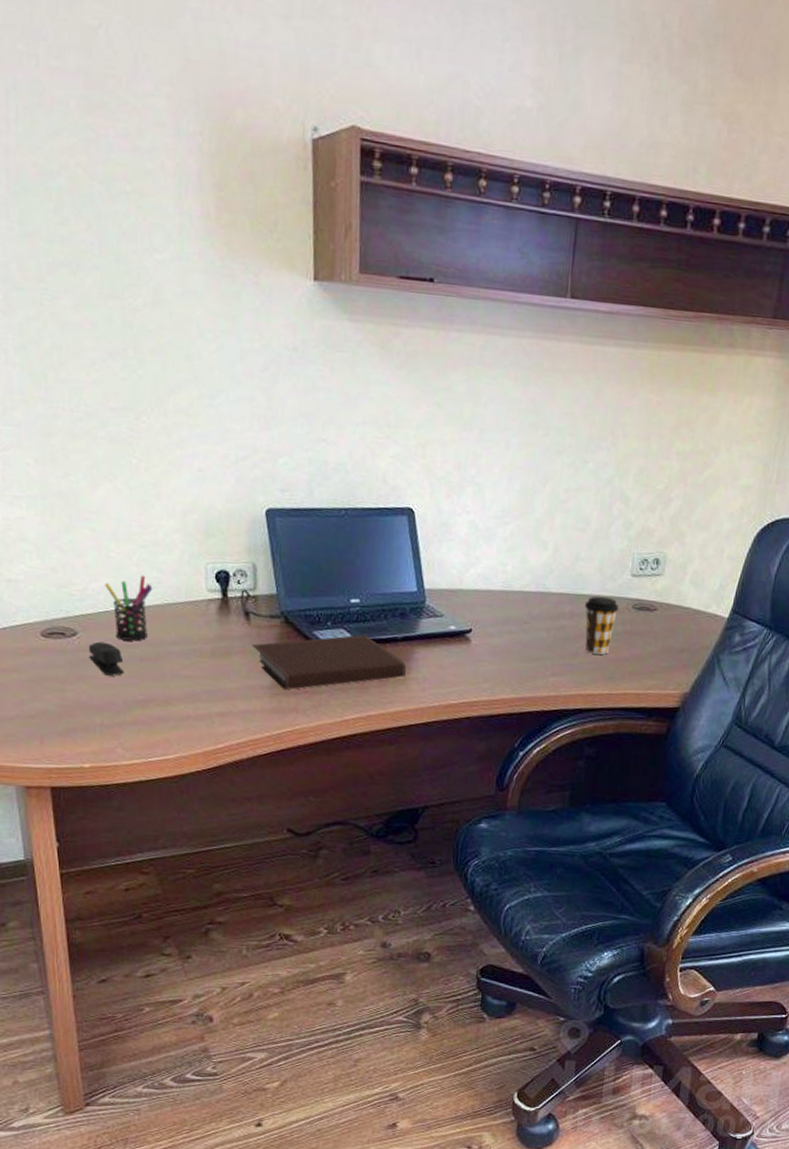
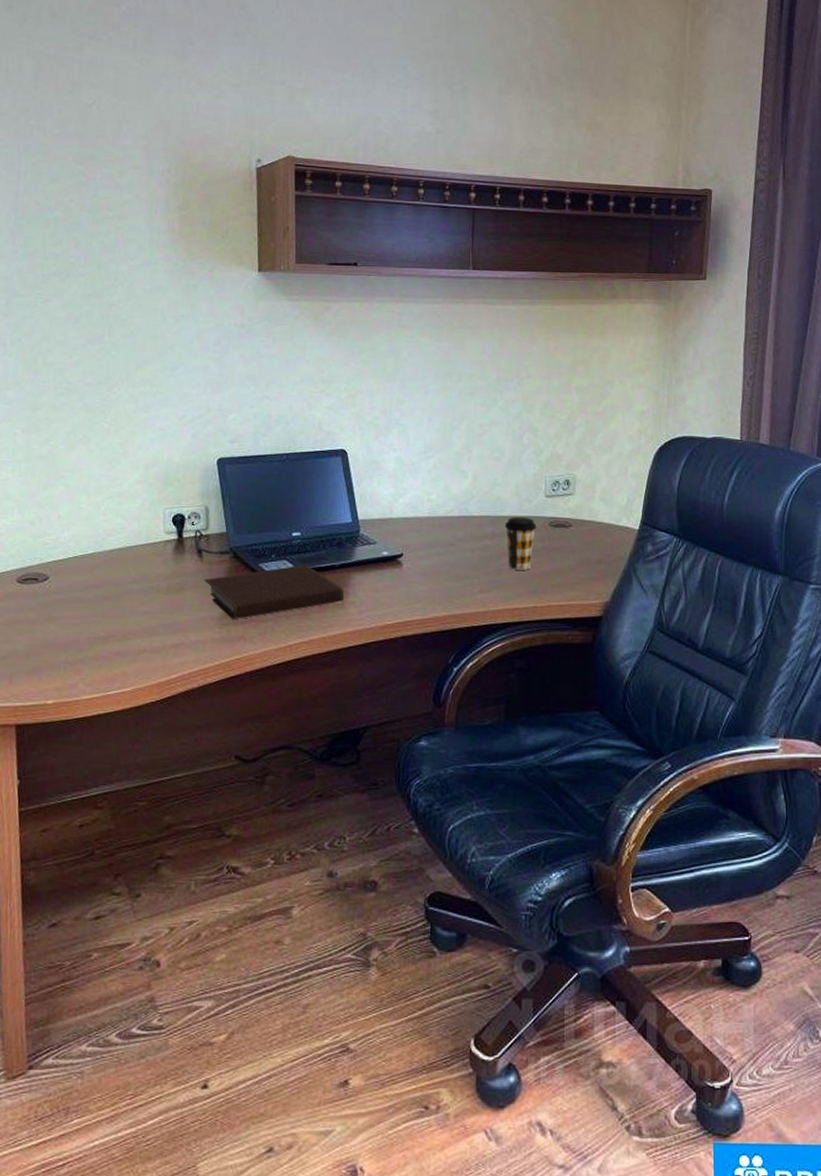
stapler: present [88,641,125,676] -> none [57,584,89,616]
pen holder: present [105,575,153,641] -> none [75,522,117,582]

